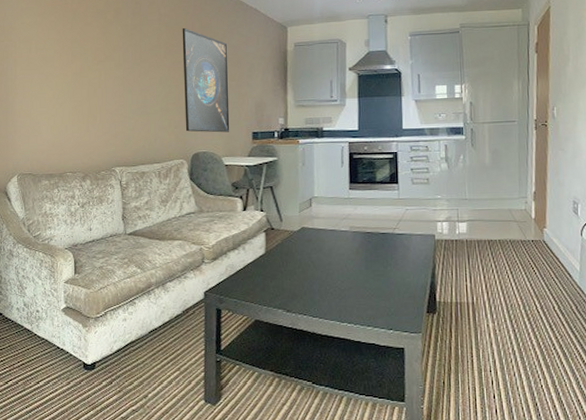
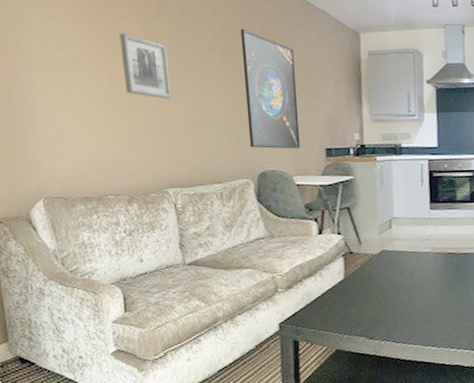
wall art: none [84,36,122,91] -> present [119,33,171,100]

